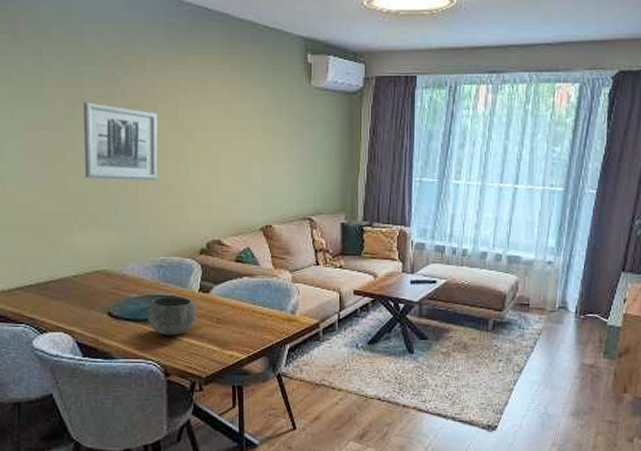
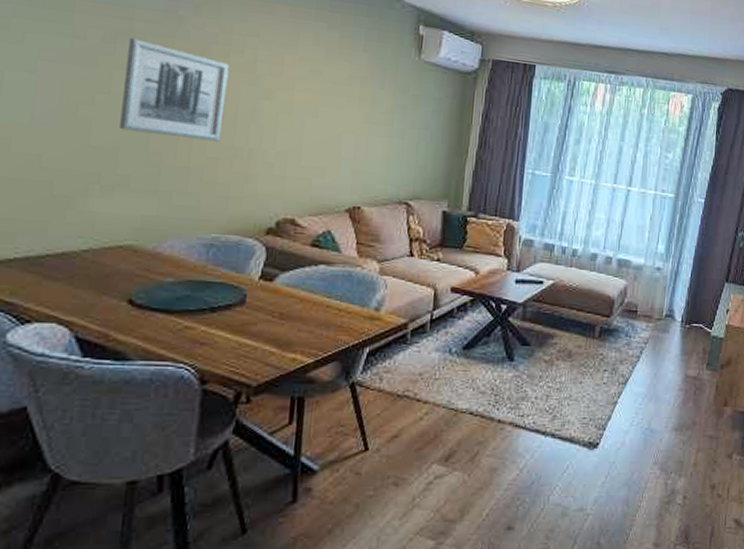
bowl: present [147,297,196,336] -> none [184,283,253,333]

